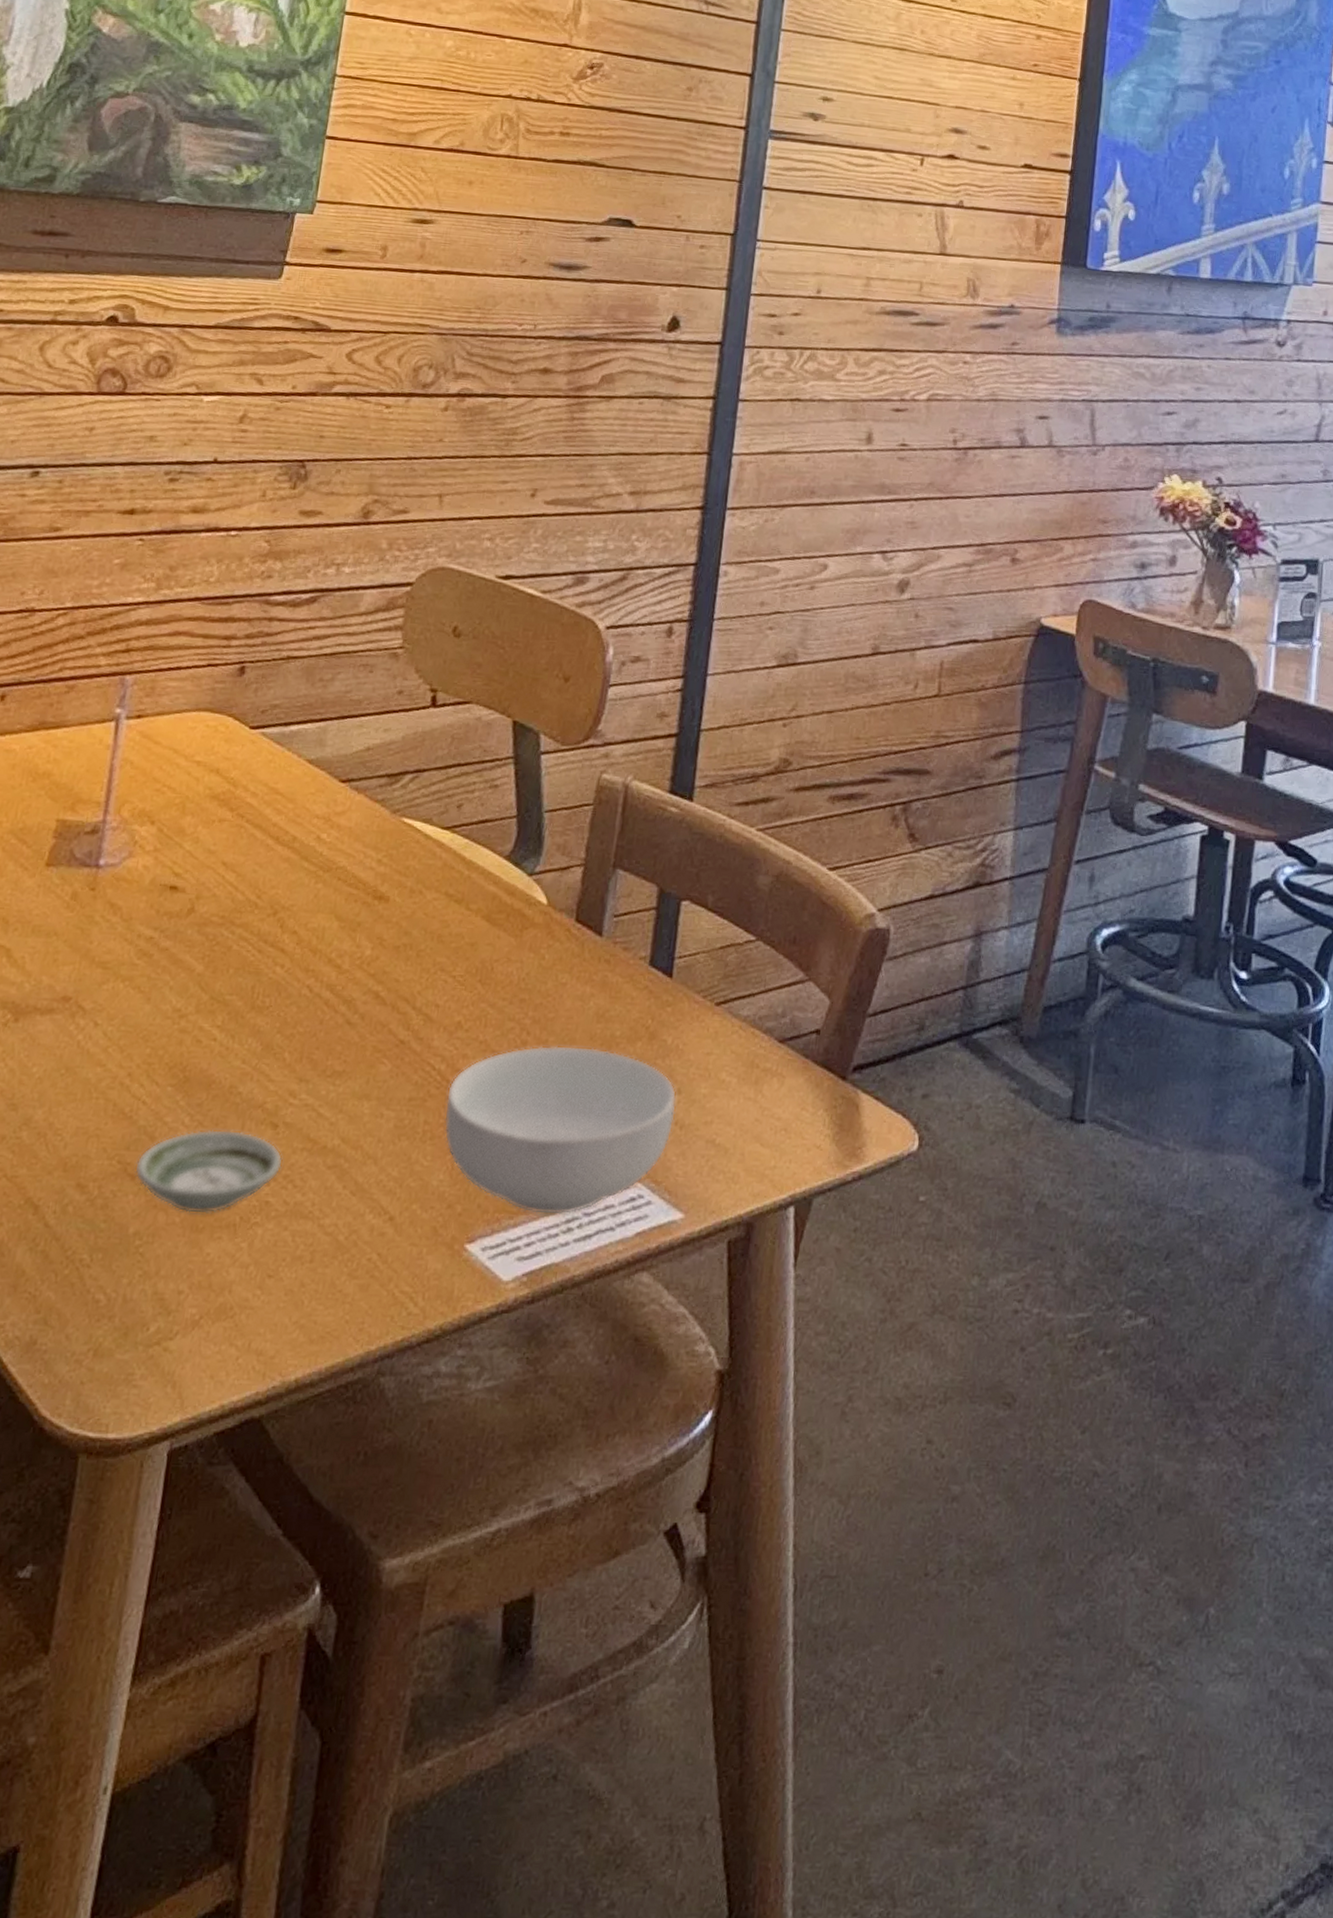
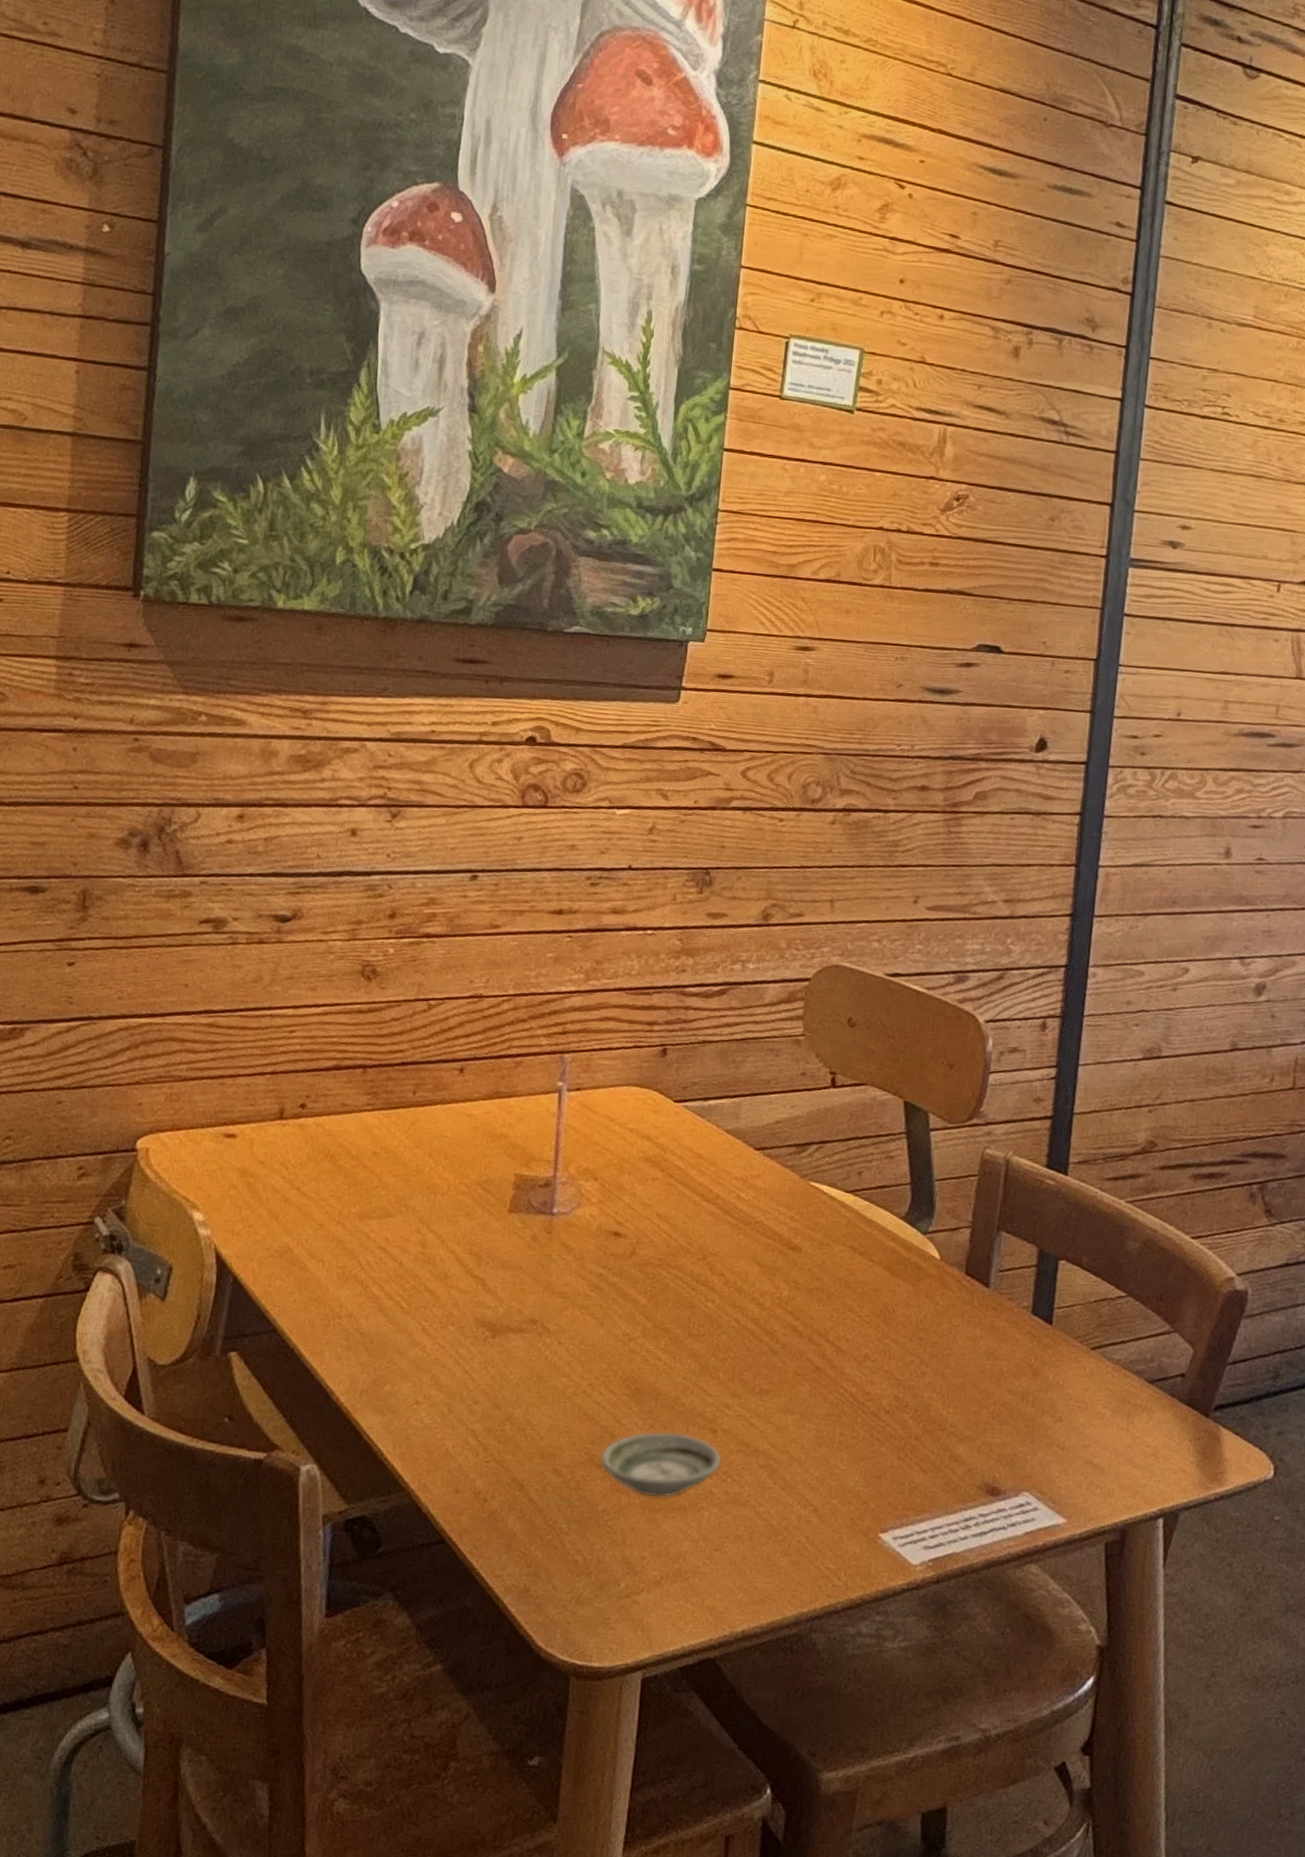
cereal bowl: present [444,1045,677,1216] -> none [856,1376,1058,1515]

